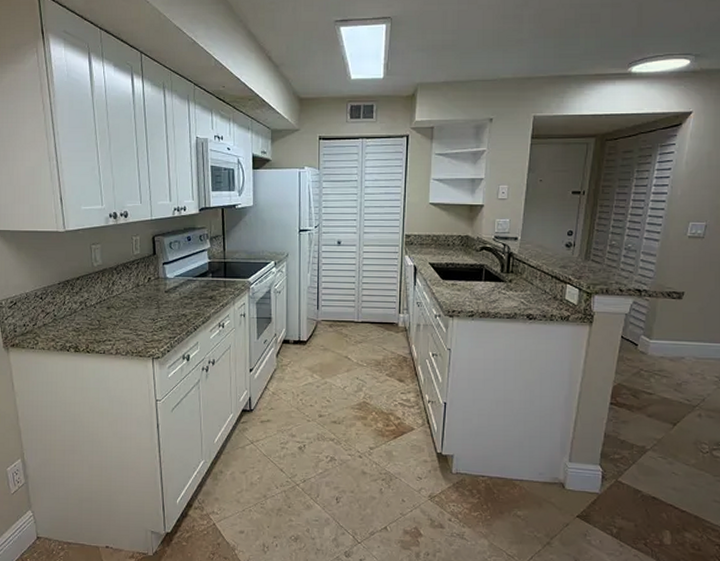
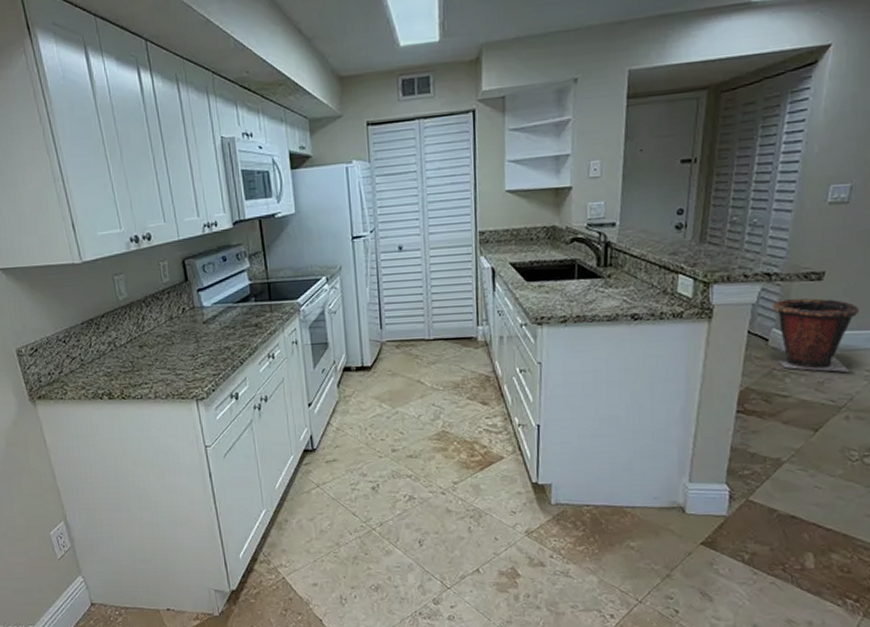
waste bin: none [641,313,710,377] -> present [772,298,859,372]

